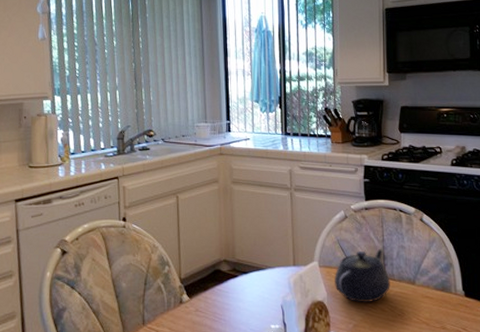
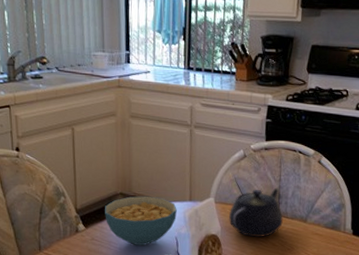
cereal bowl: none [209,262,281,316] -> present [105,196,177,245]

